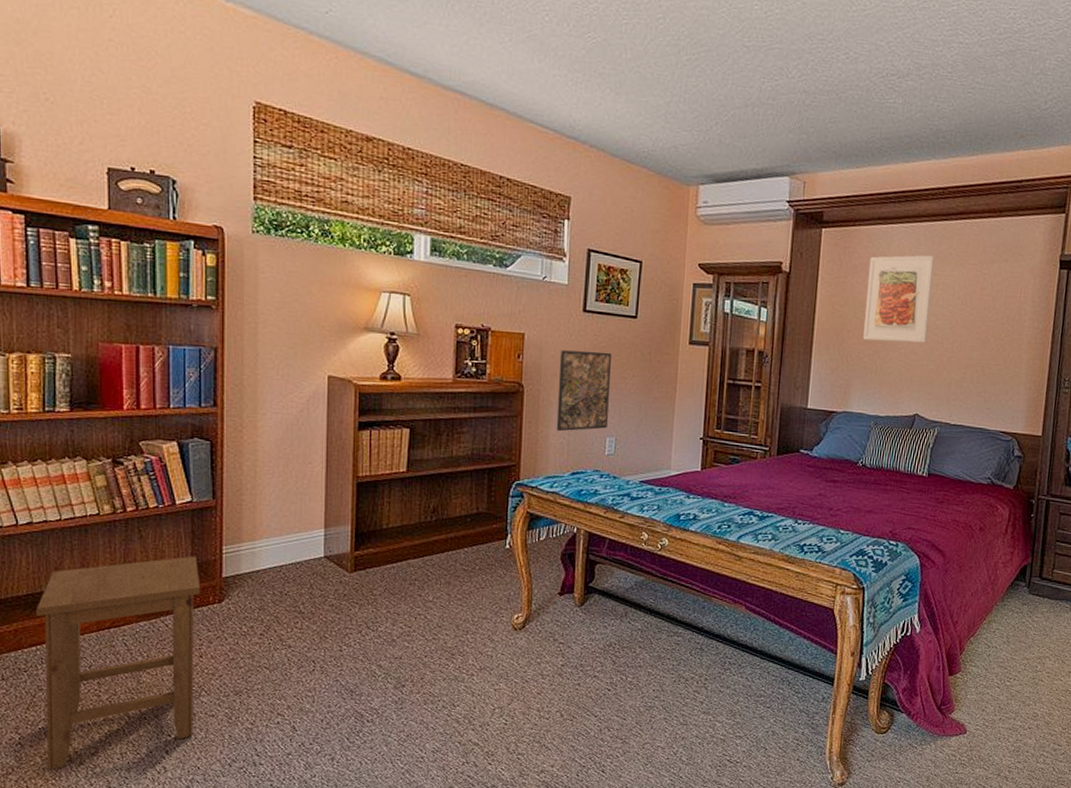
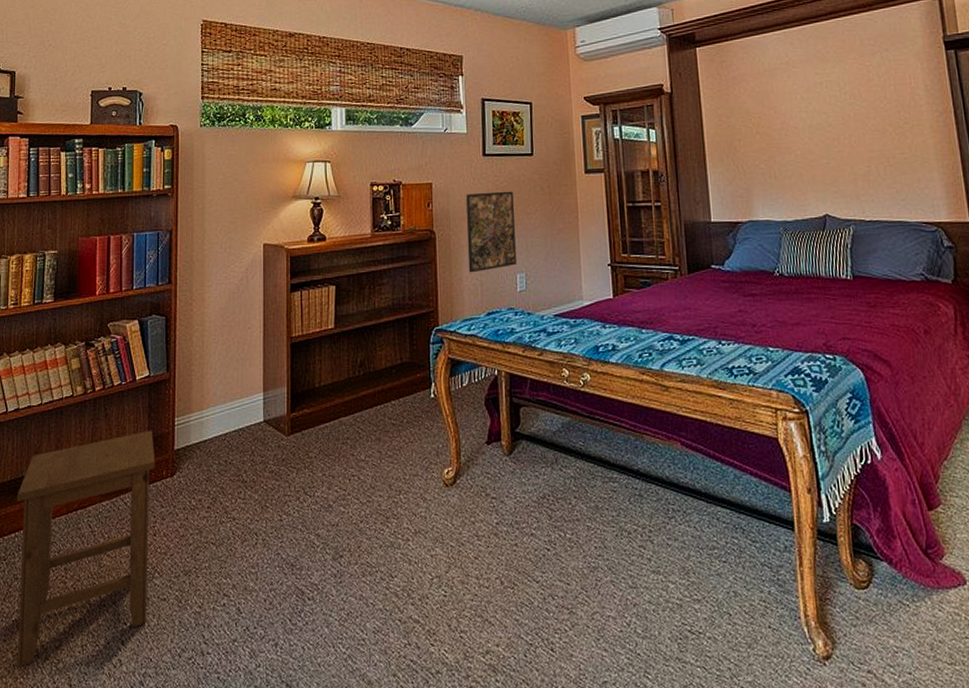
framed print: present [863,255,934,343] -> none [747,56,822,147]

